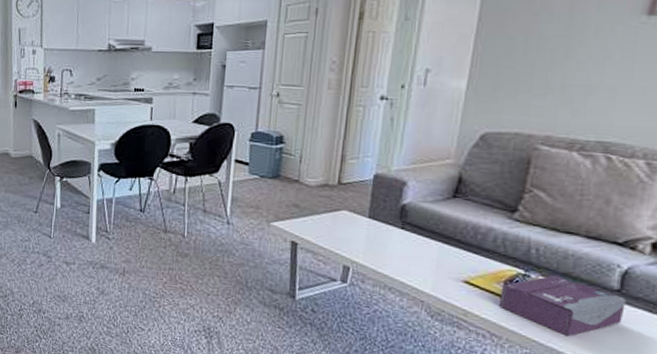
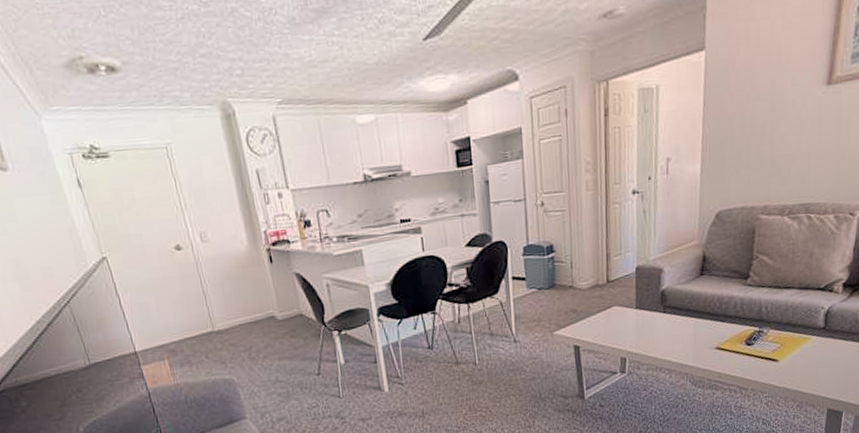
tissue box: present [499,275,626,337] -> none [744,326,829,375]

